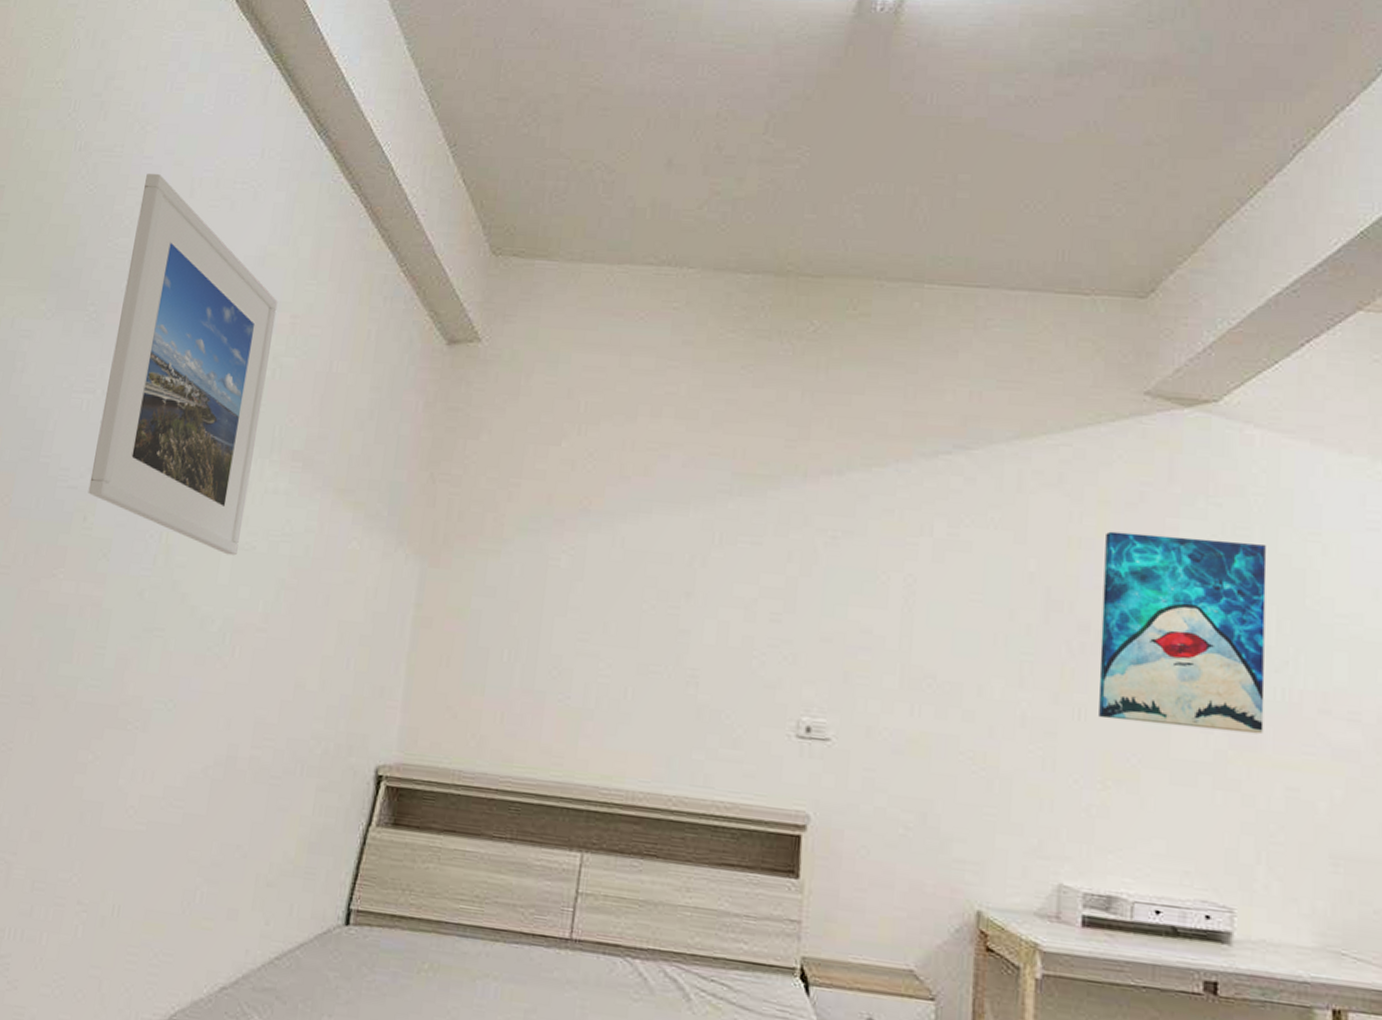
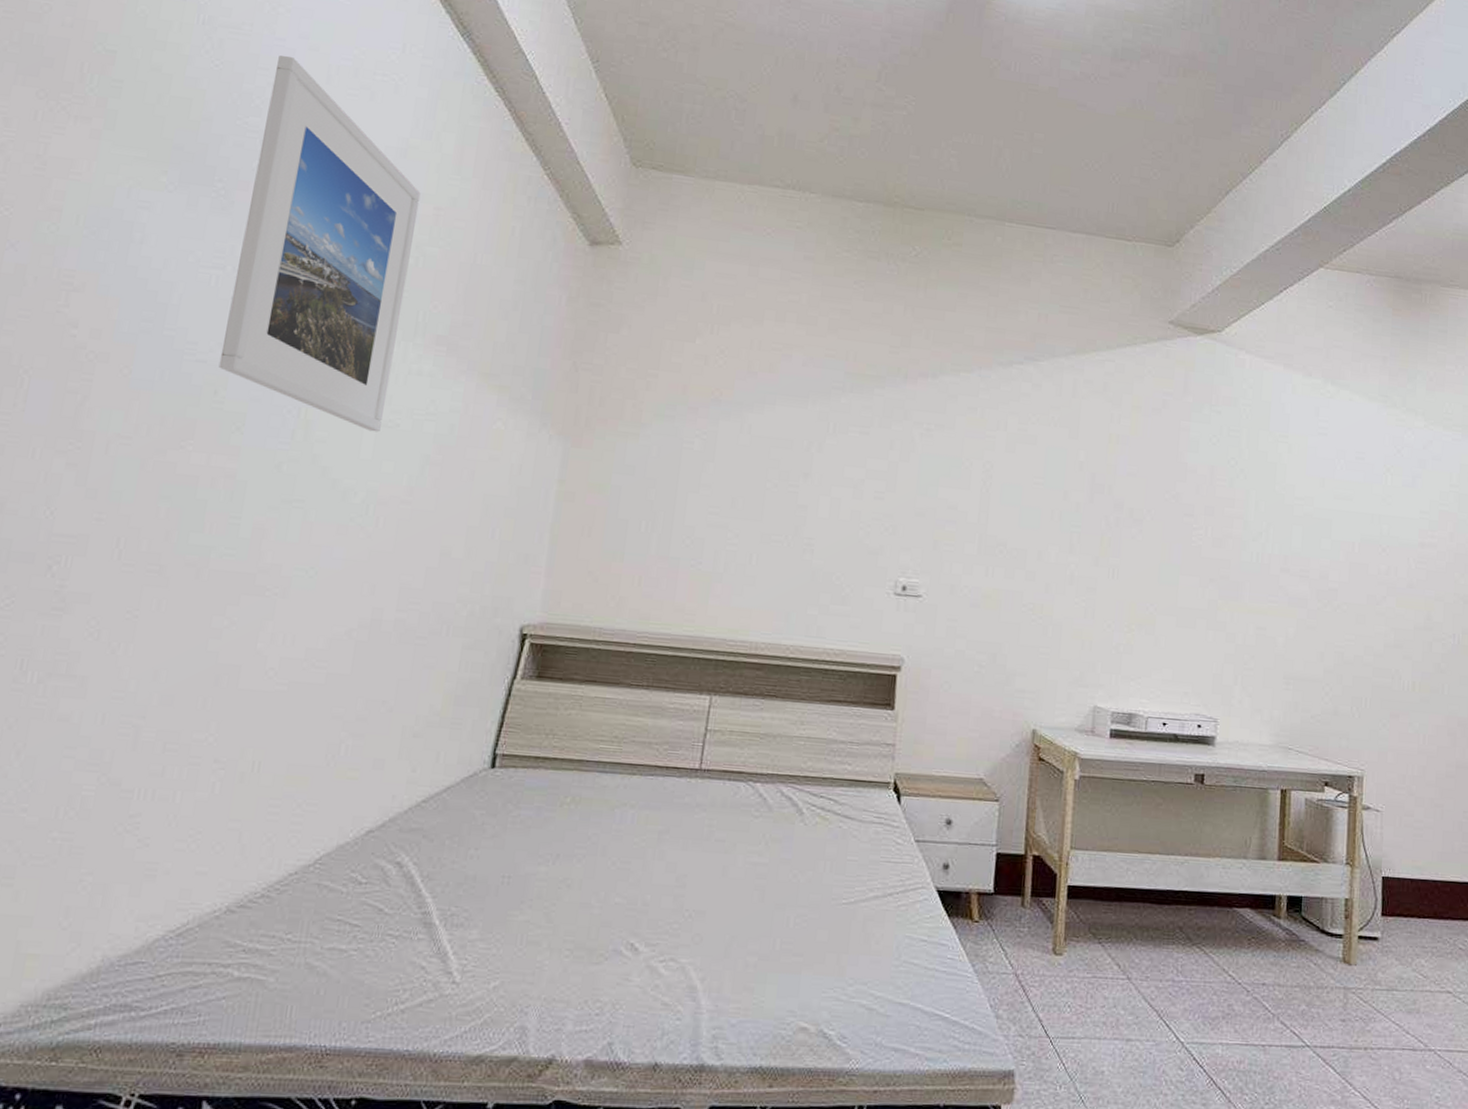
wall art: present [1099,531,1267,735] -> none [1127,430,1250,588]

